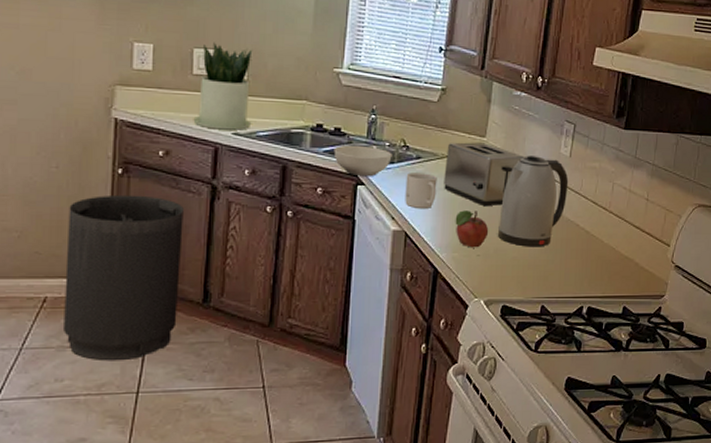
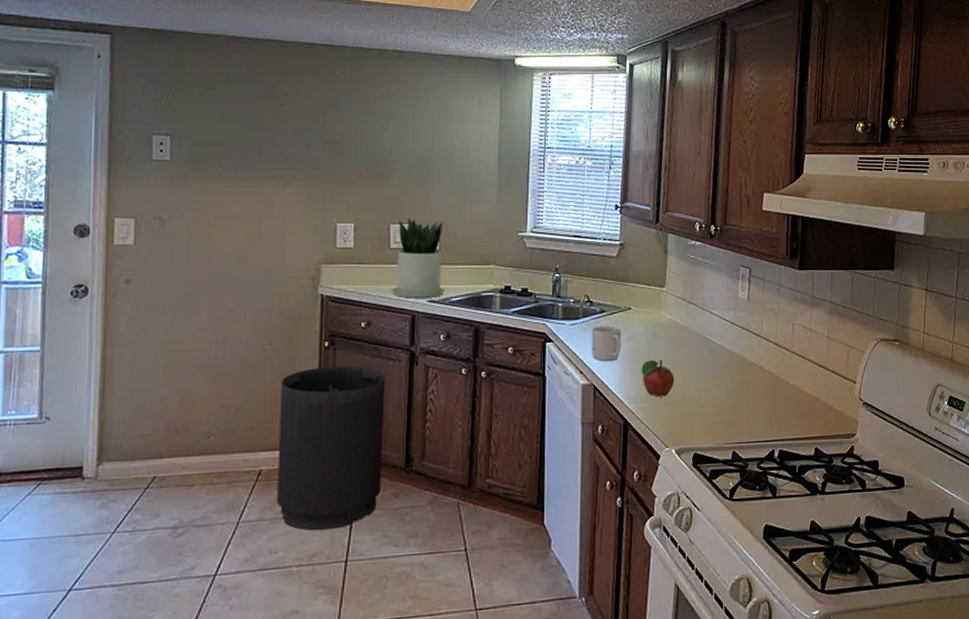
bowl: present [333,145,392,177] -> none [522,303,577,334]
toaster: present [444,142,525,207] -> none [628,293,704,355]
kettle: present [497,156,569,247] -> none [683,302,749,393]

